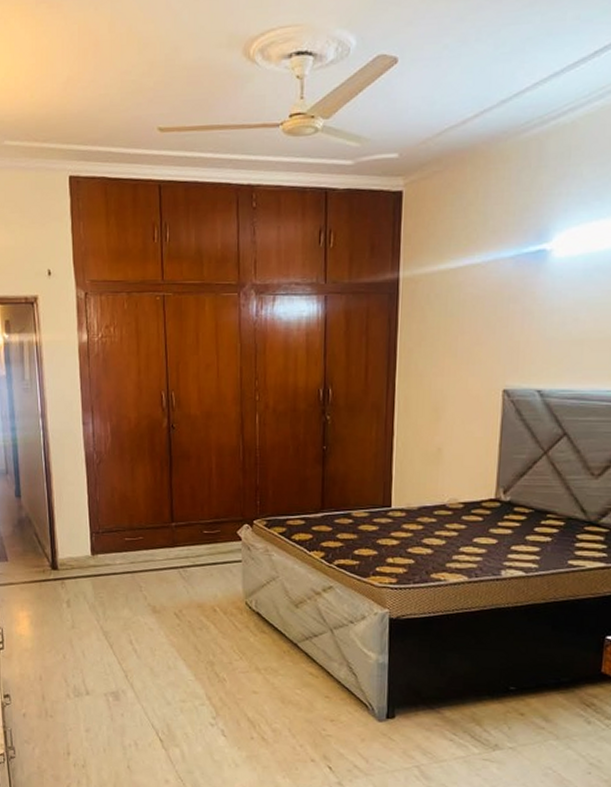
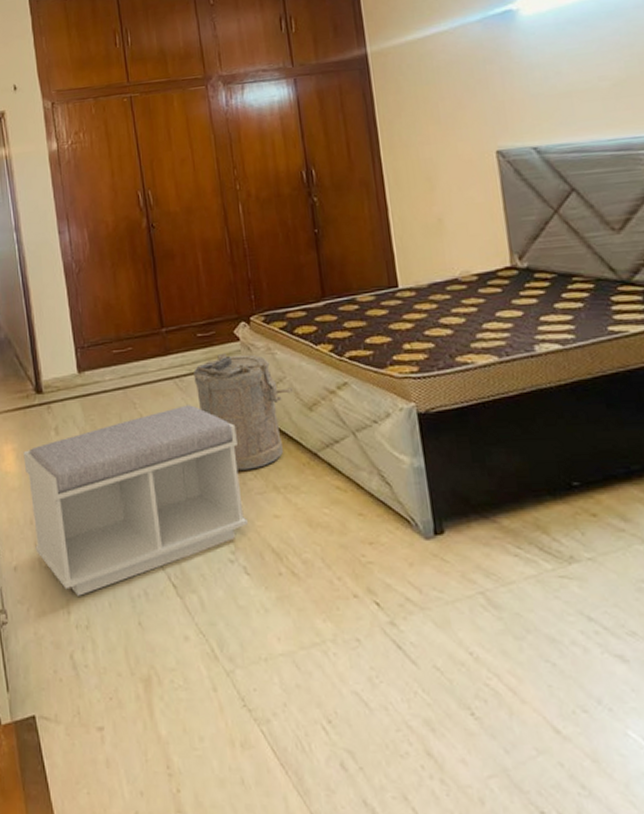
bench: none [37,592,230,741] -> present [23,405,248,596]
laundry hamper: none [197,550,283,652] -> present [193,352,292,470]

